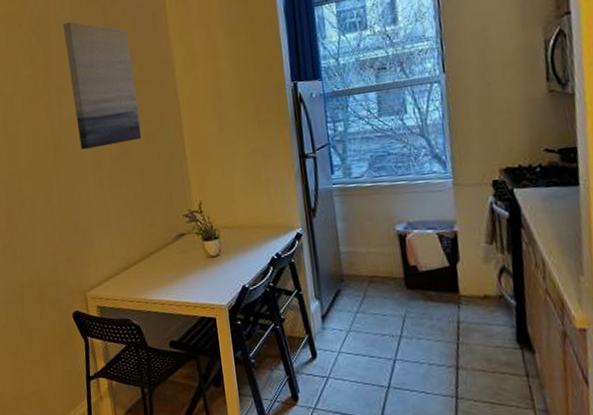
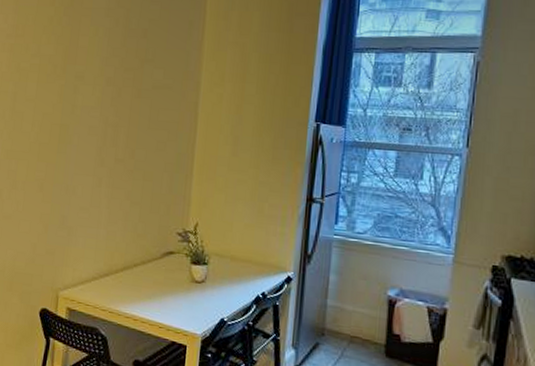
wall art: present [62,21,141,150] -> none [87,10,161,146]

